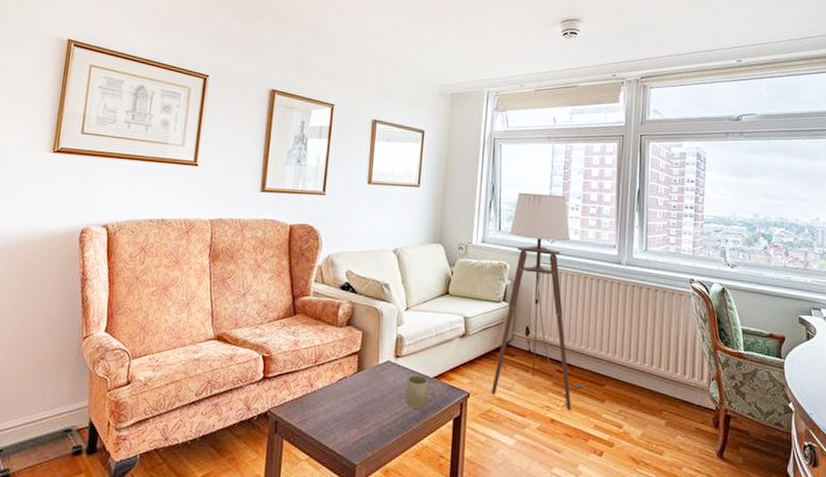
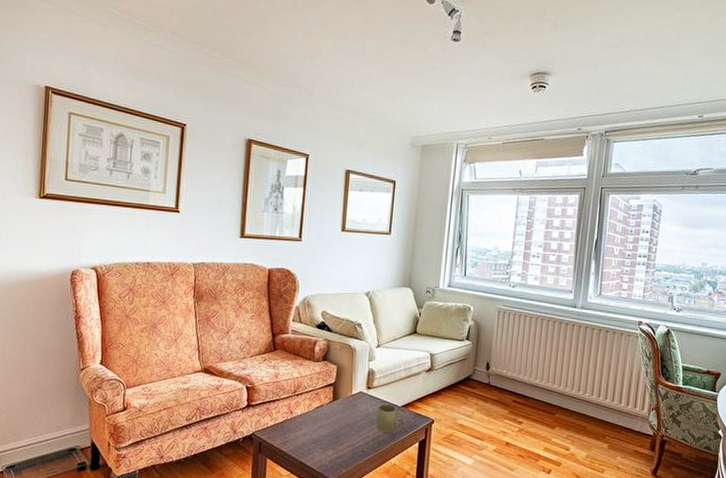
floor lamp: present [492,192,585,410] -> none [454,240,538,435]

